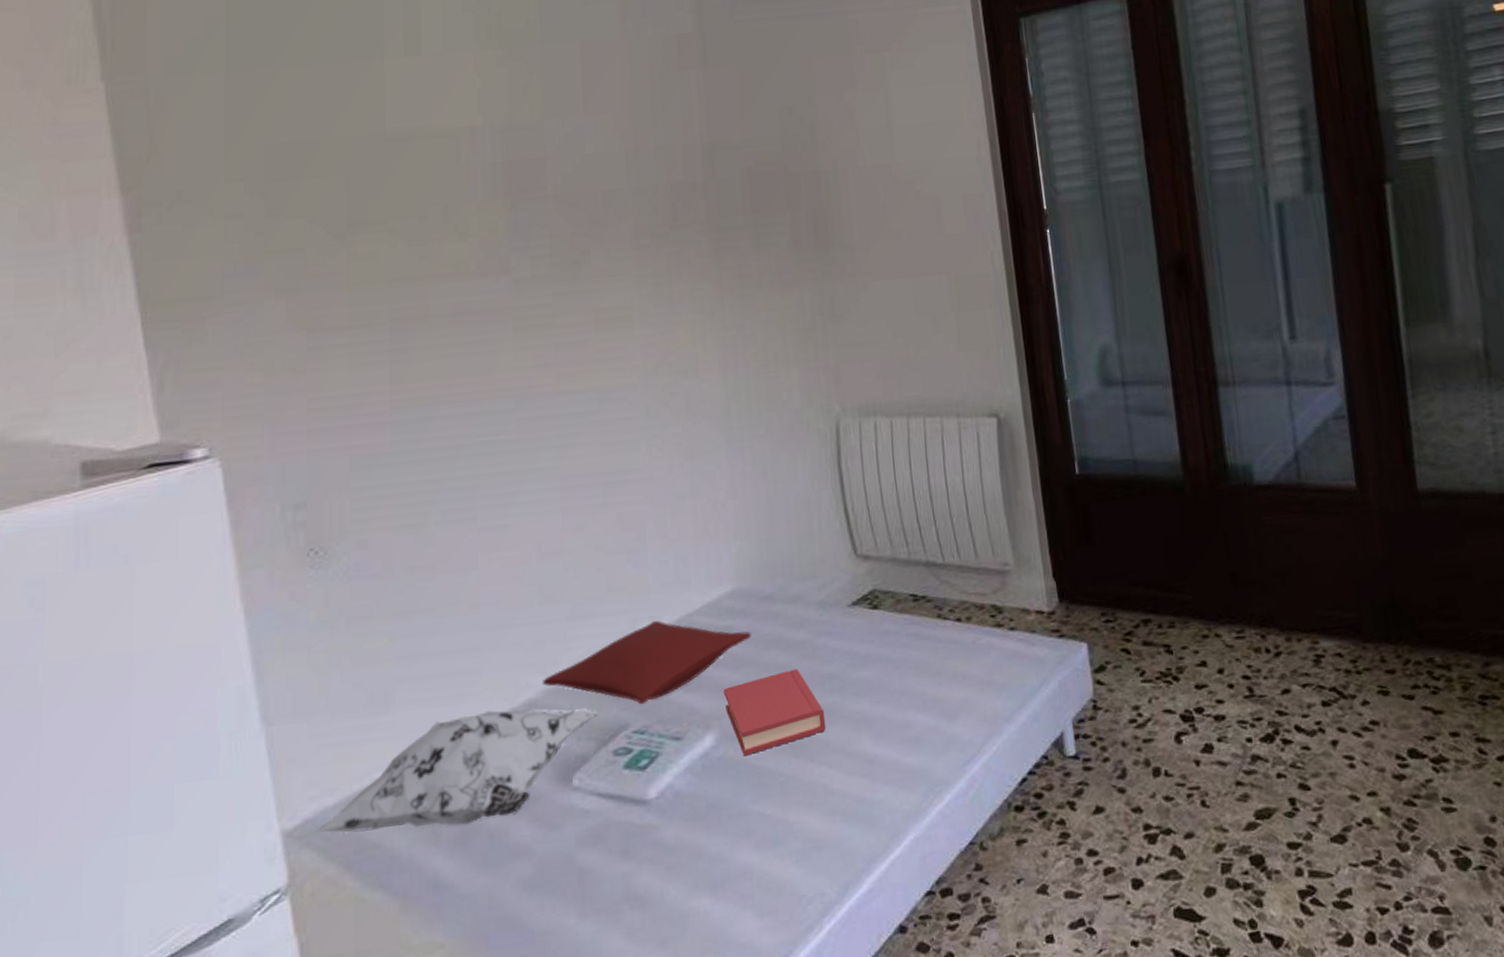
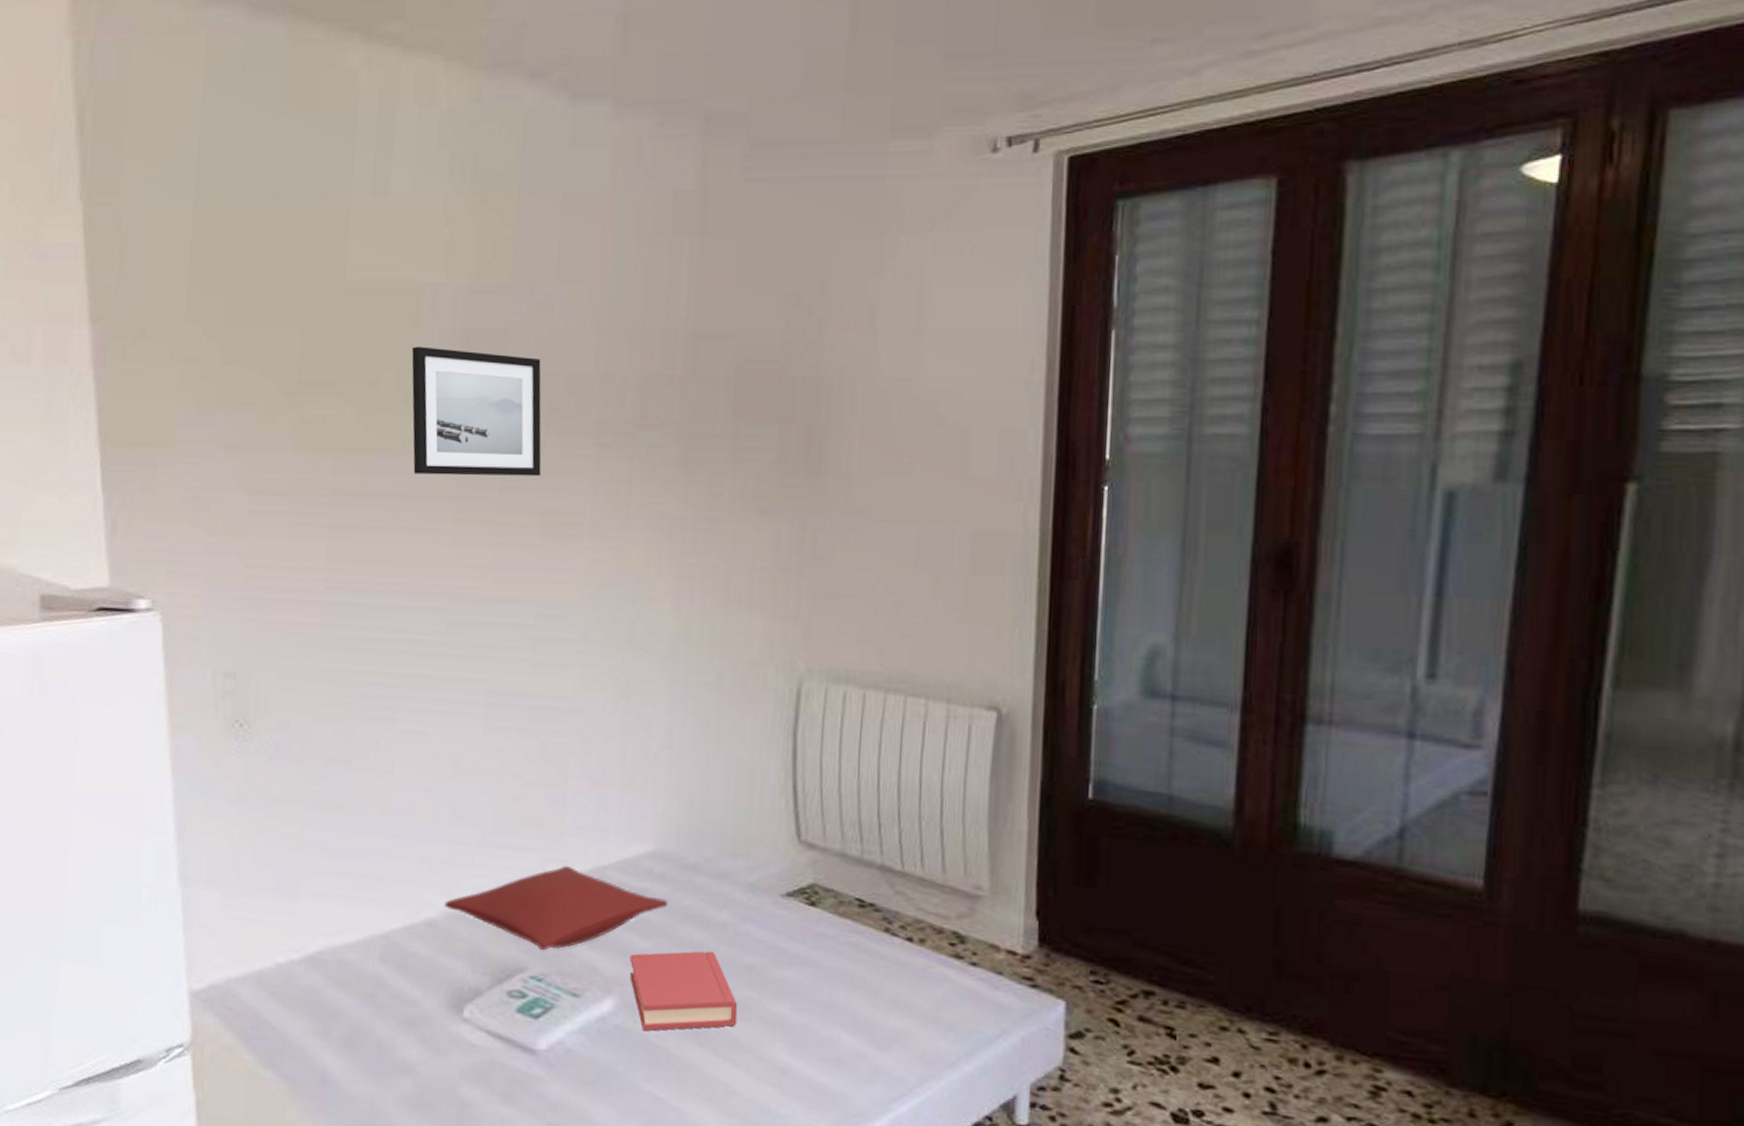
decorative pillow: present [315,708,595,833] -> none [219,919,494,1029]
wall art: none [457,180,589,293] -> present [411,346,542,477]

